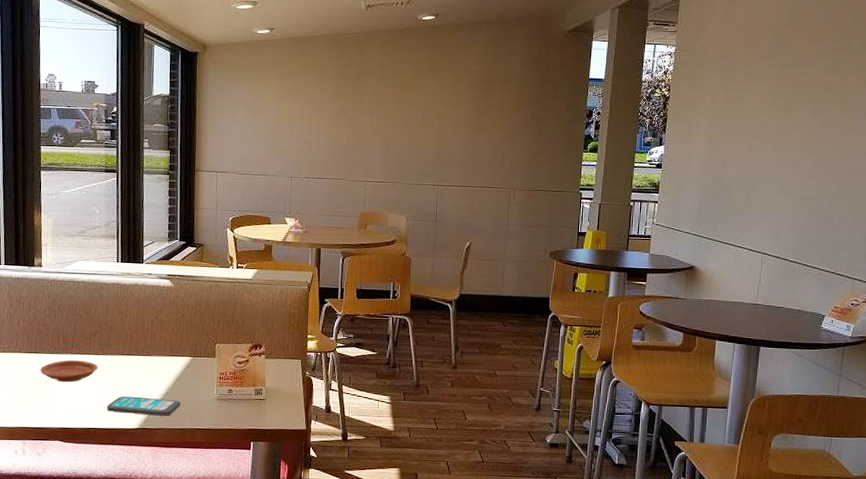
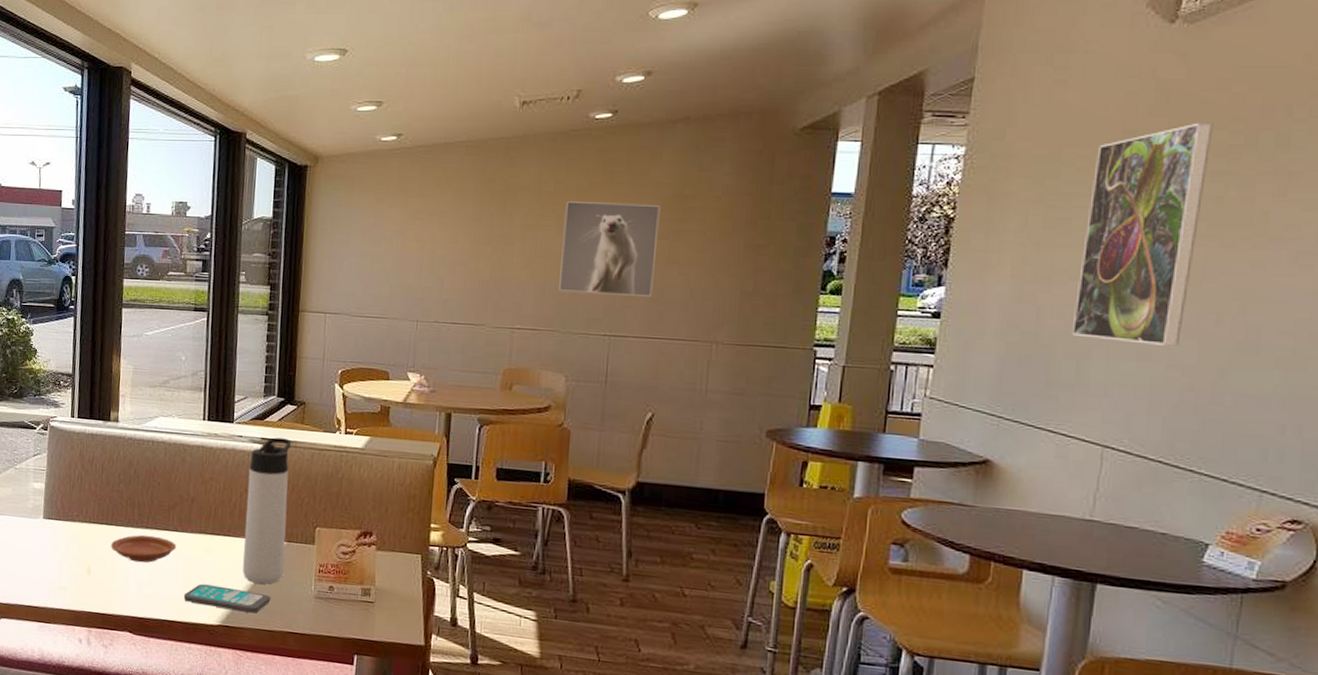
thermos bottle: none [156,274,193,392] -> present [243,437,292,584]
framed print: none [399,83,472,155] -> present [559,201,661,297]
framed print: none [742,33,824,184] -> present [1071,122,1214,346]

